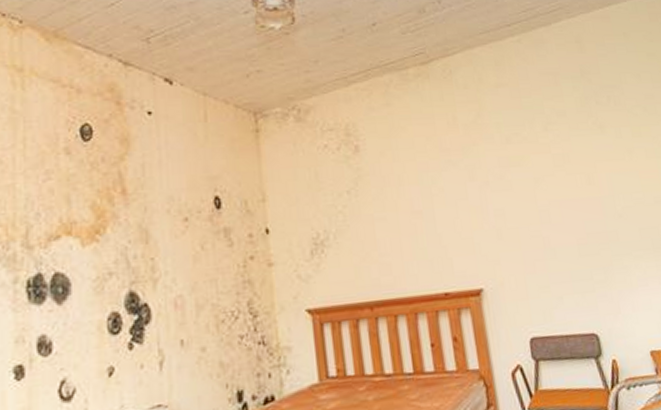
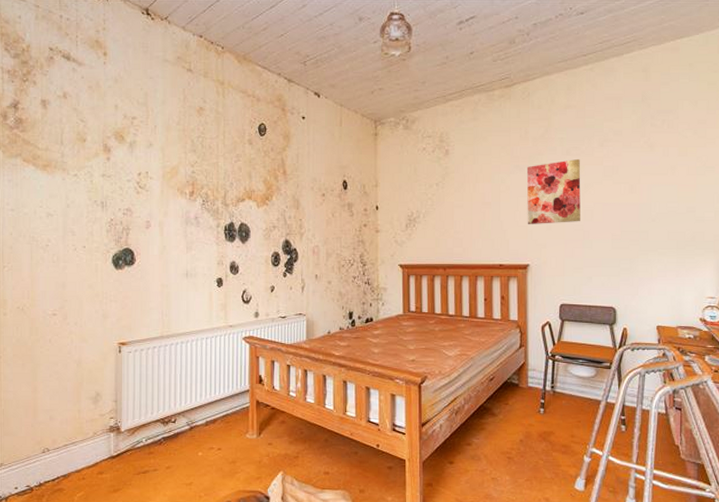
wall art: none [461,147,537,235] -> present [526,158,581,224]

